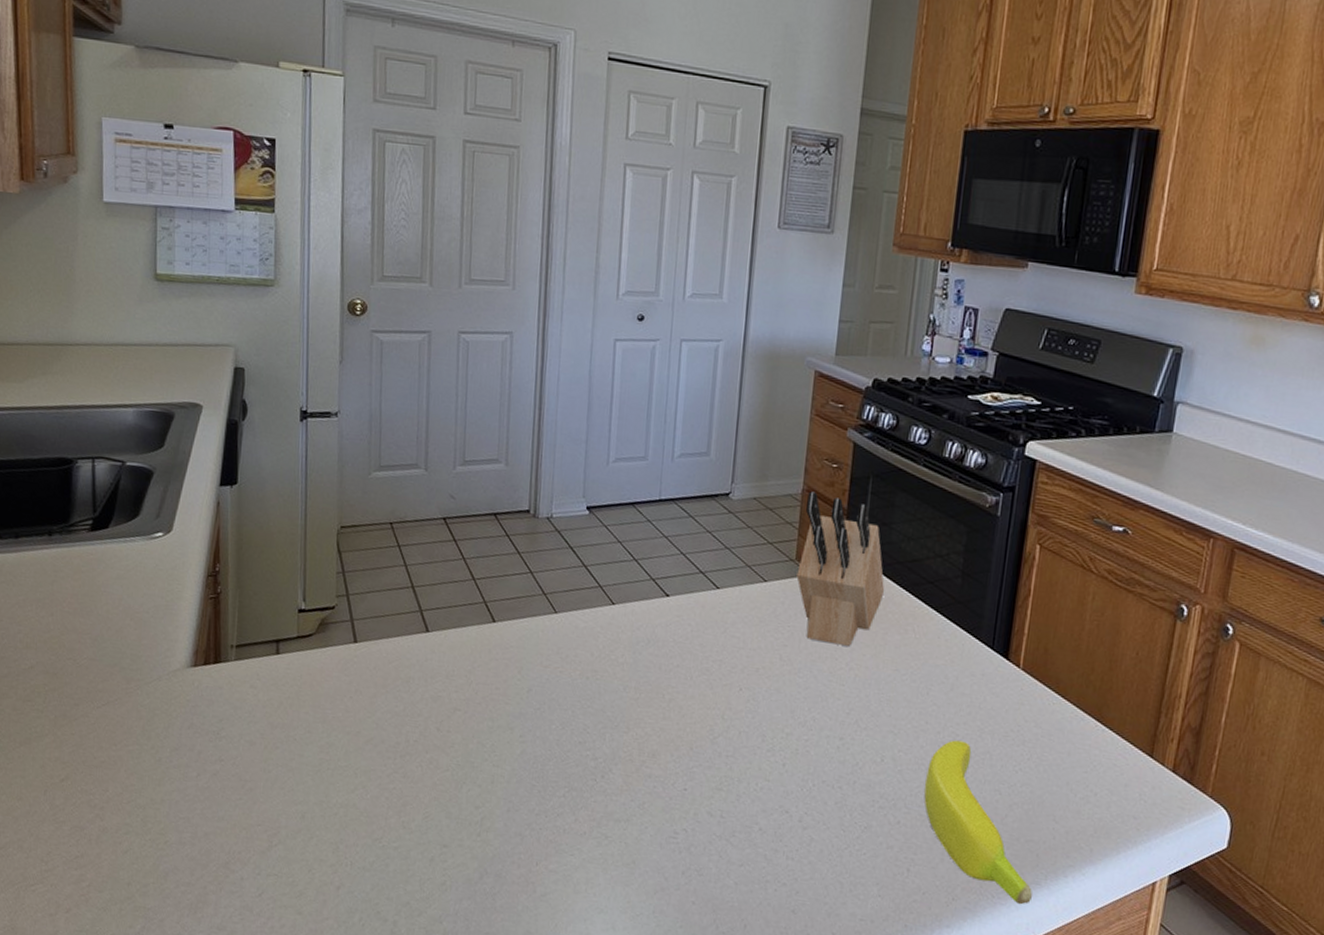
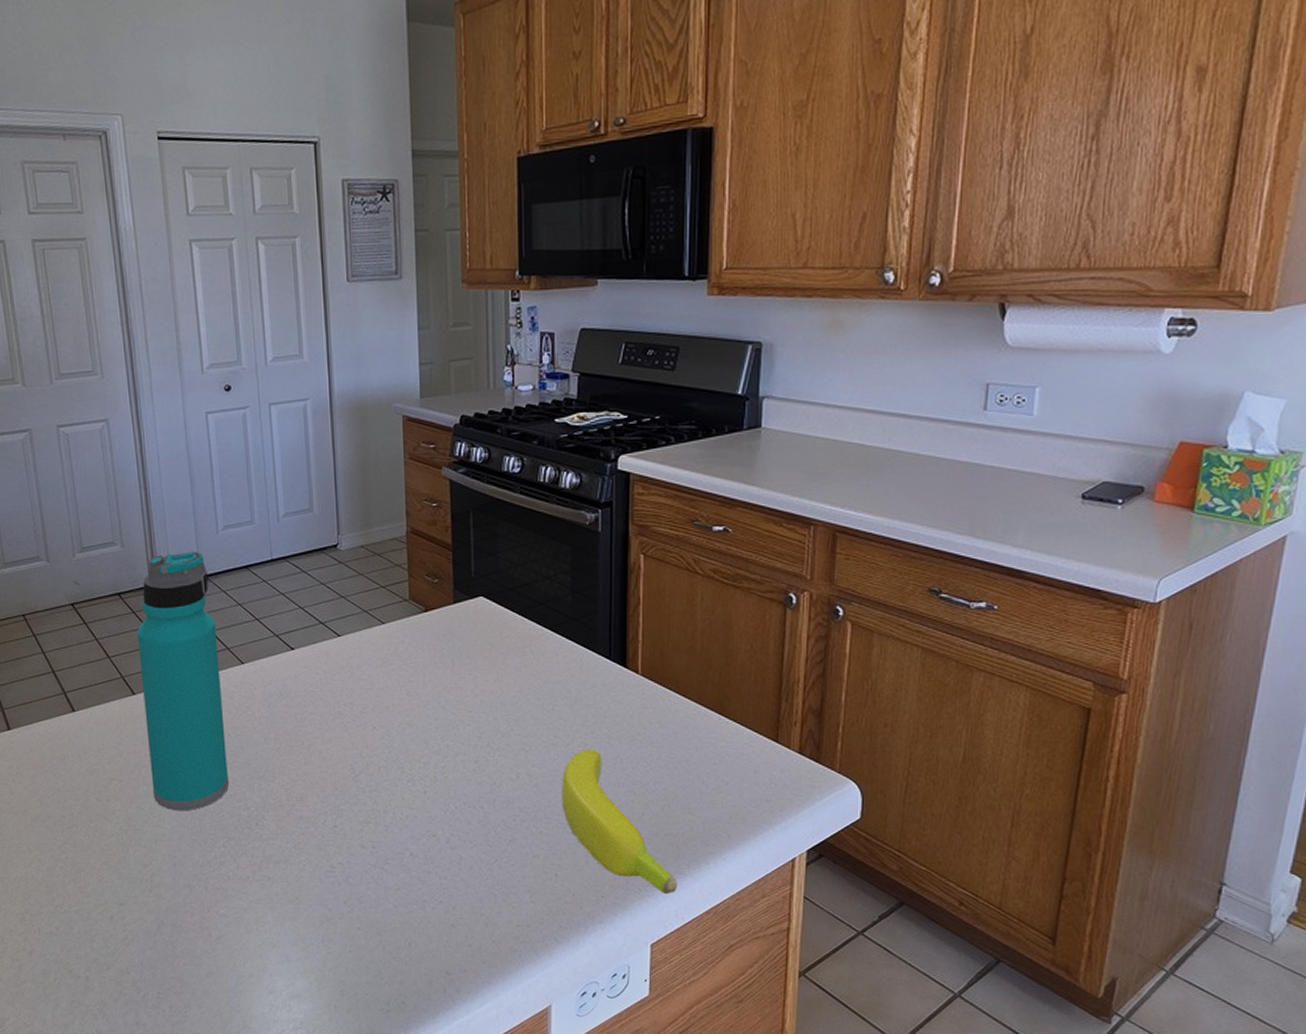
water bottle: none [497,479,592,754] -> present [137,552,229,811]
knife block: present [796,491,885,646] -> none [411,532,499,674]

